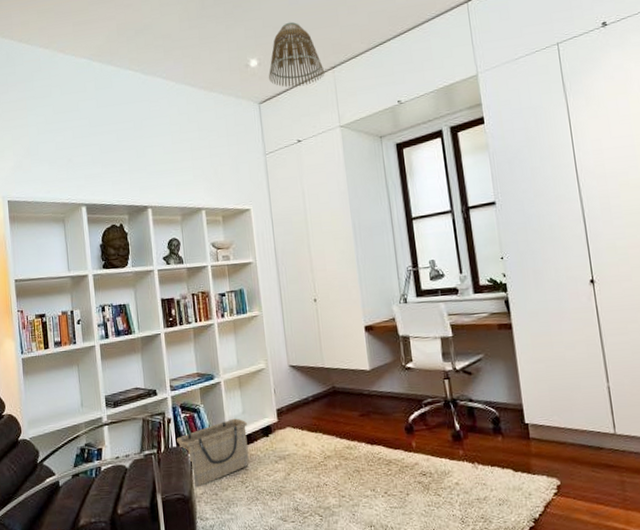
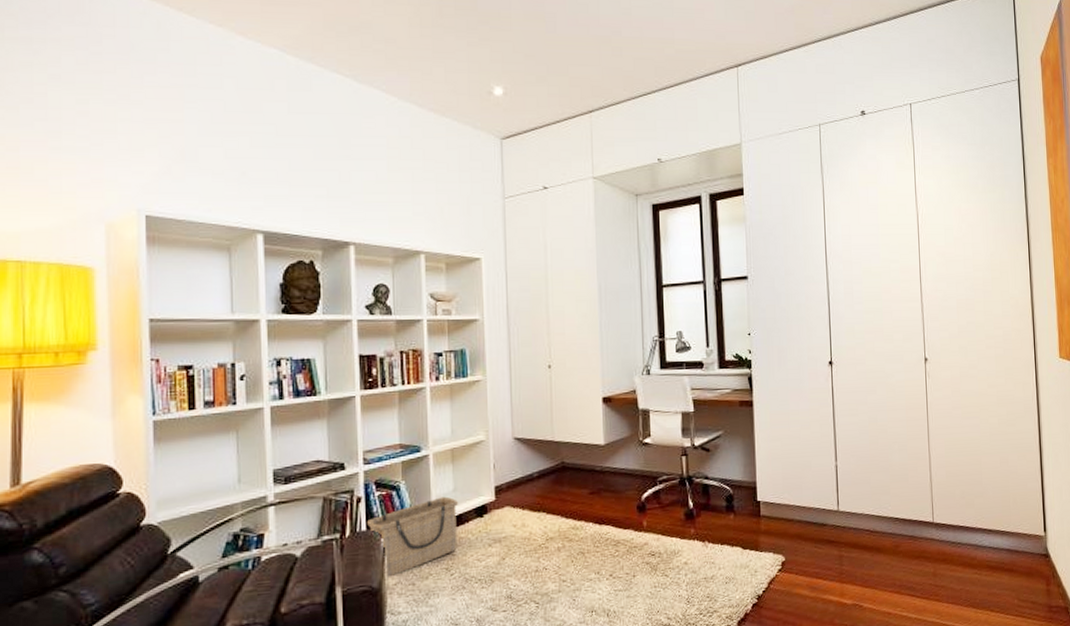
lamp shade: present [268,22,325,88] -> none [514,52,581,127]

